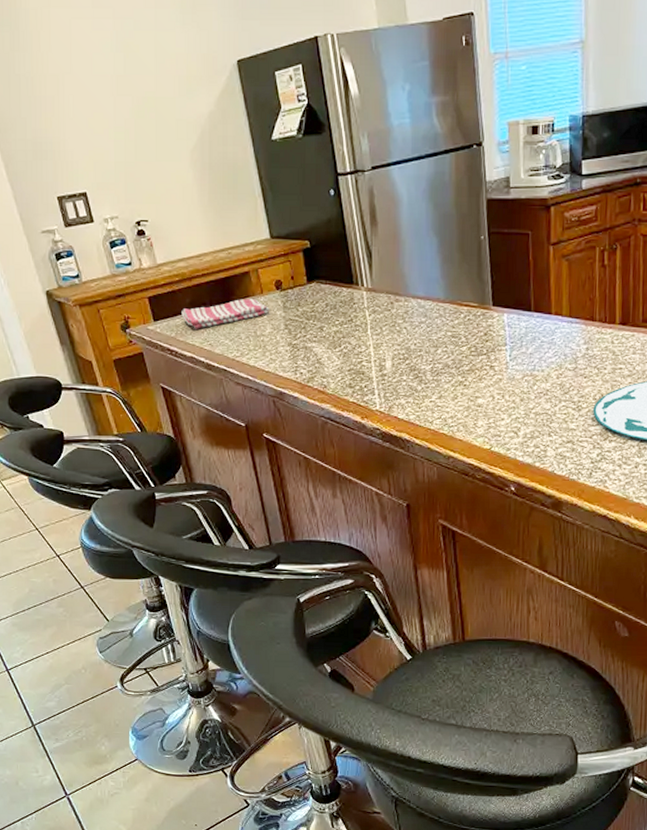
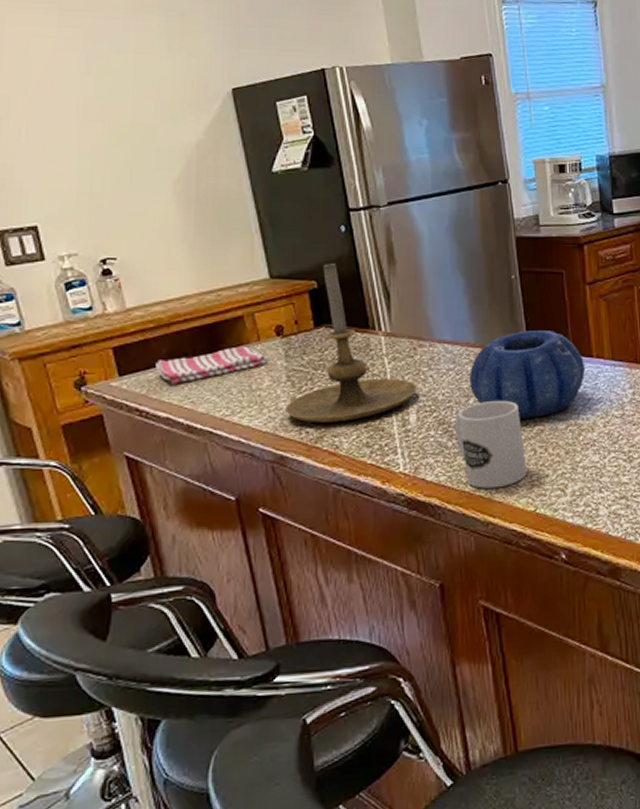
candle holder: none [284,224,393,365] -> present [286,262,417,422]
mug: none [425,351,485,428] -> present [456,400,527,489]
decorative bowl: none [439,288,544,368] -> present [470,331,586,418]

